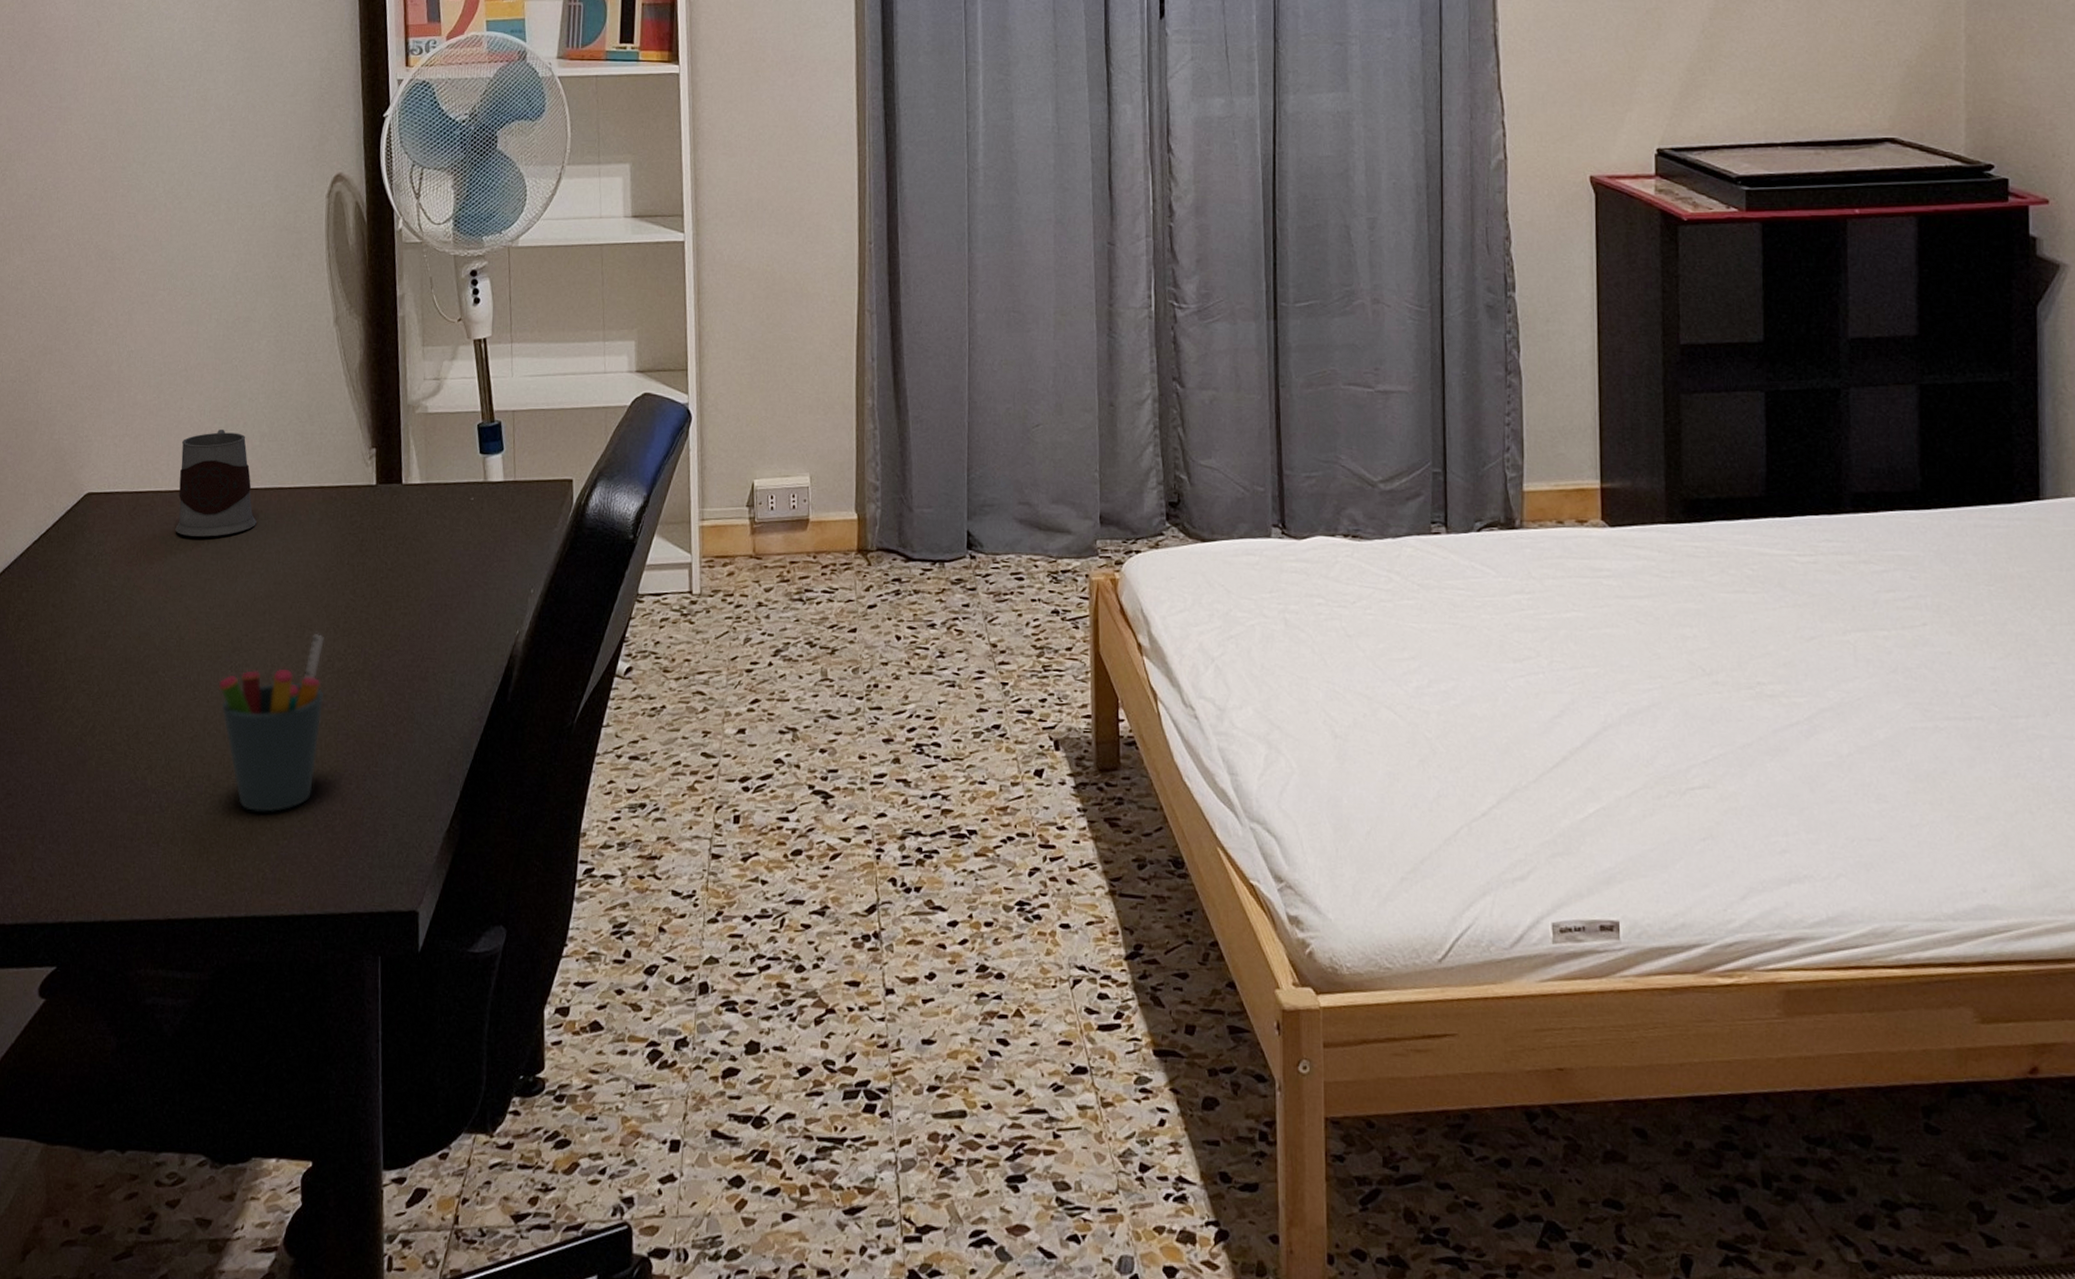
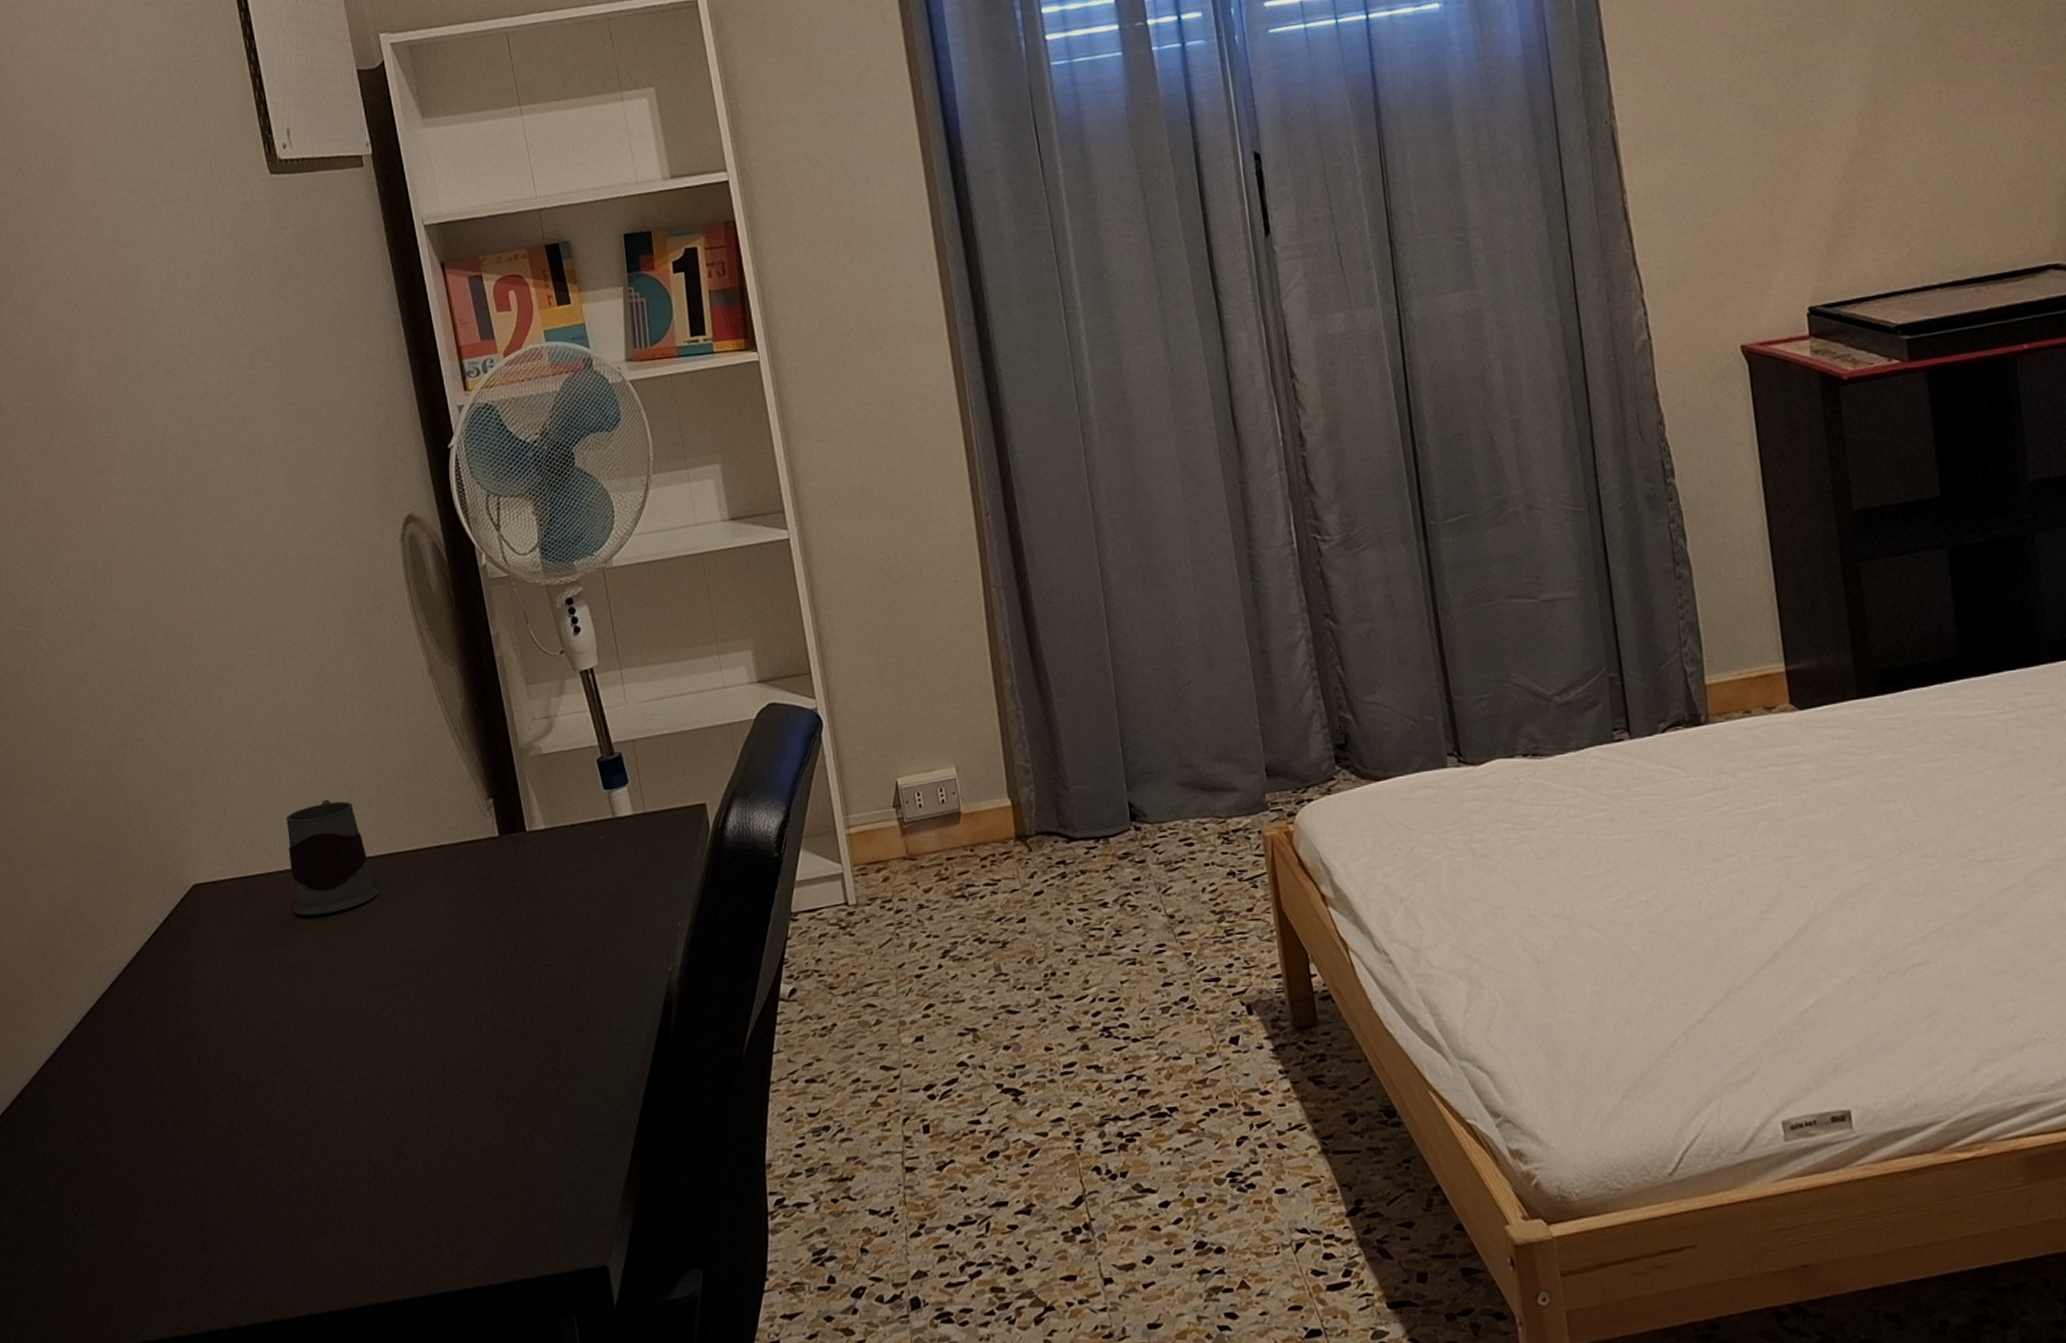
pen holder: present [218,633,324,813] -> none [363,997,479,1188]

